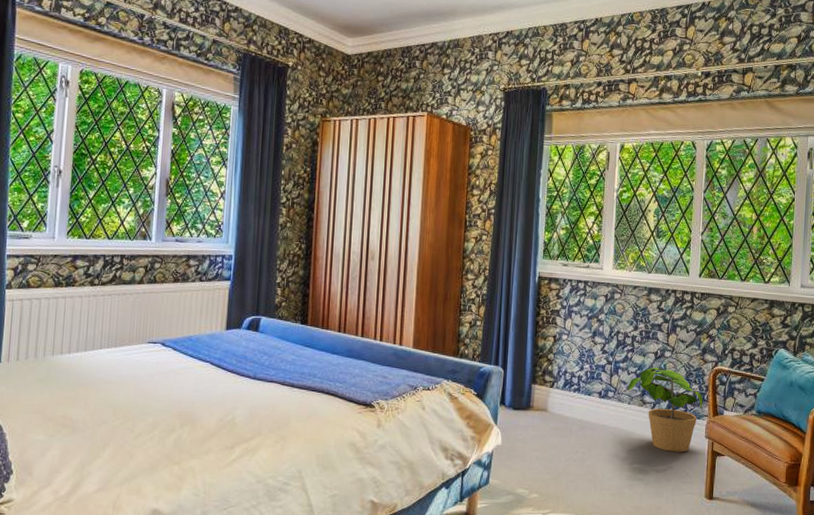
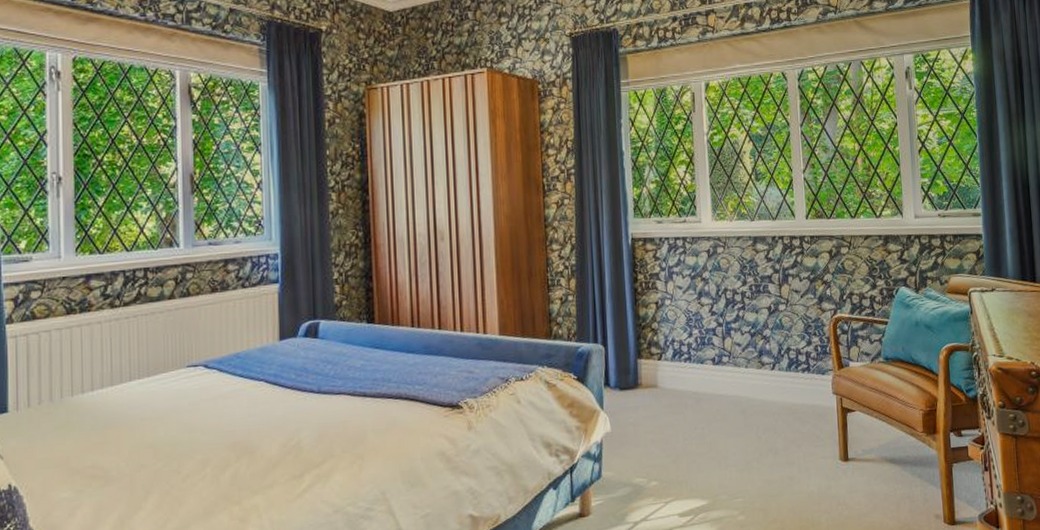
potted plant: present [627,367,703,452] -> none [742,323,826,415]

